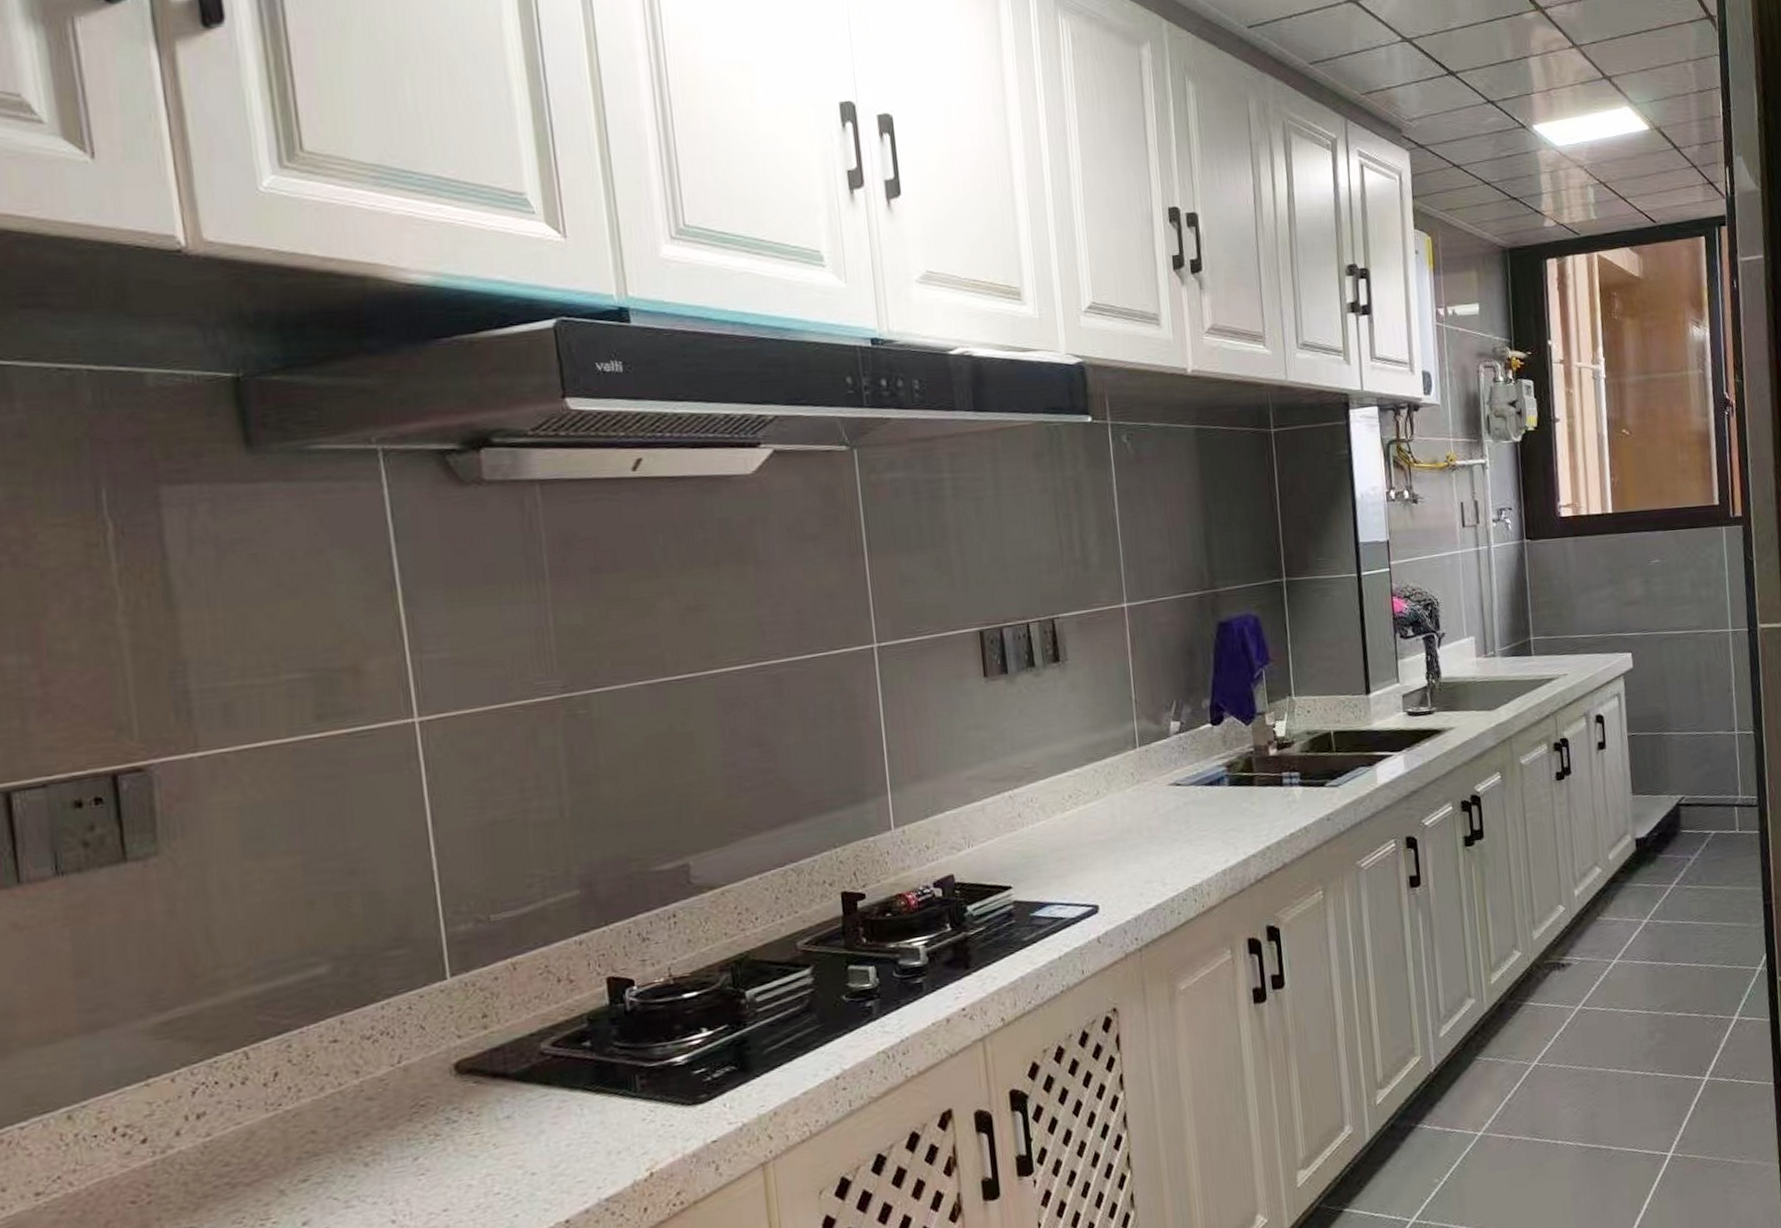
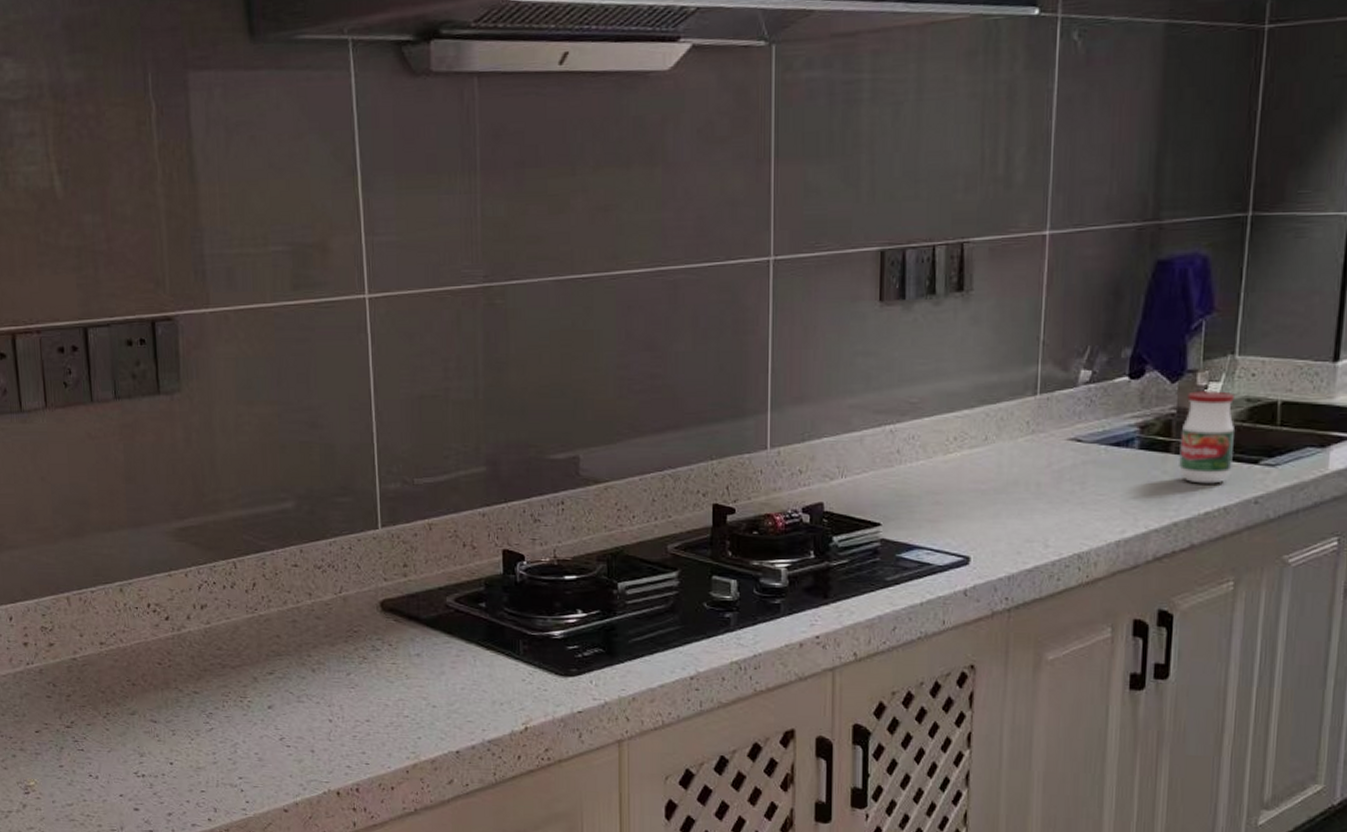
jar: none [1260,728,1305,810] -> present [1179,391,1235,484]

